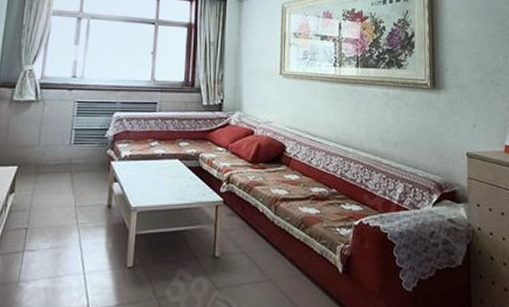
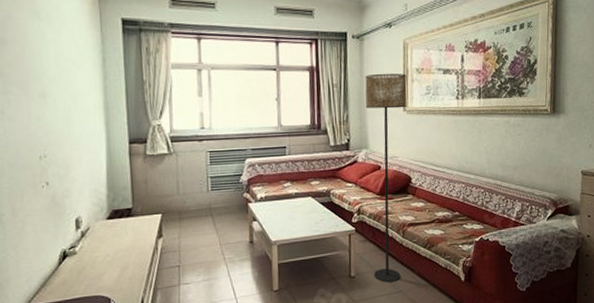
floor lamp: none [241,35,284,268] -> present [365,73,407,283]

